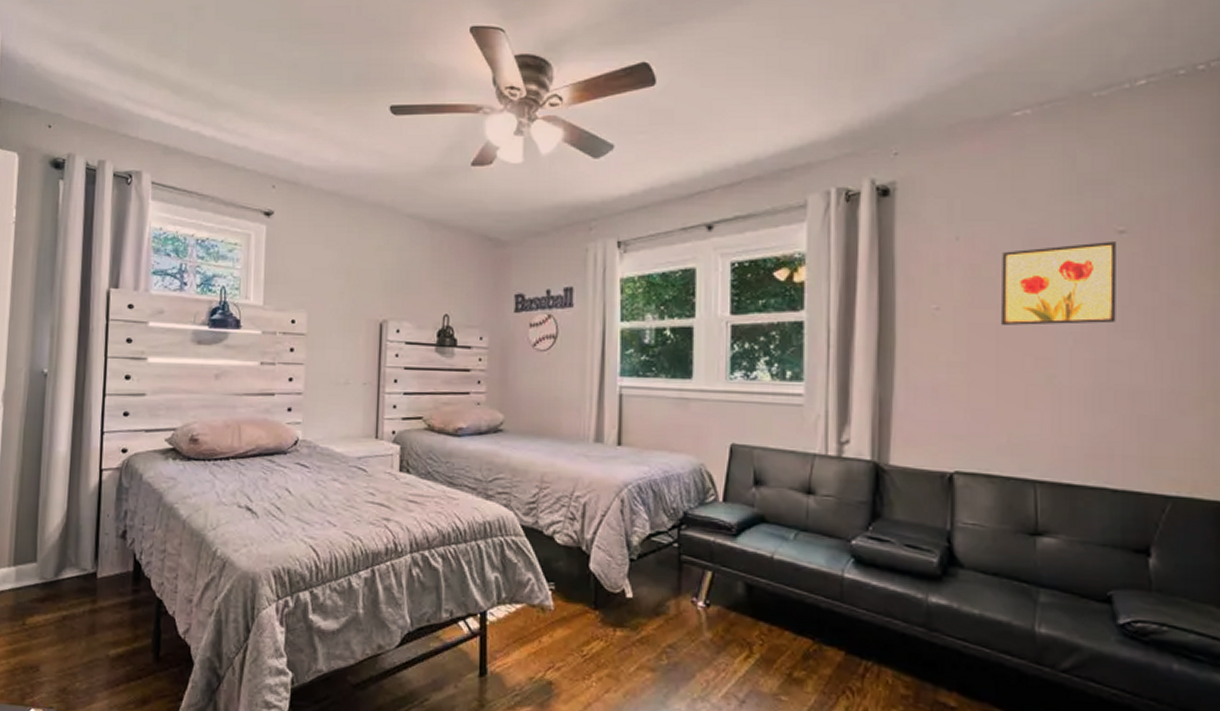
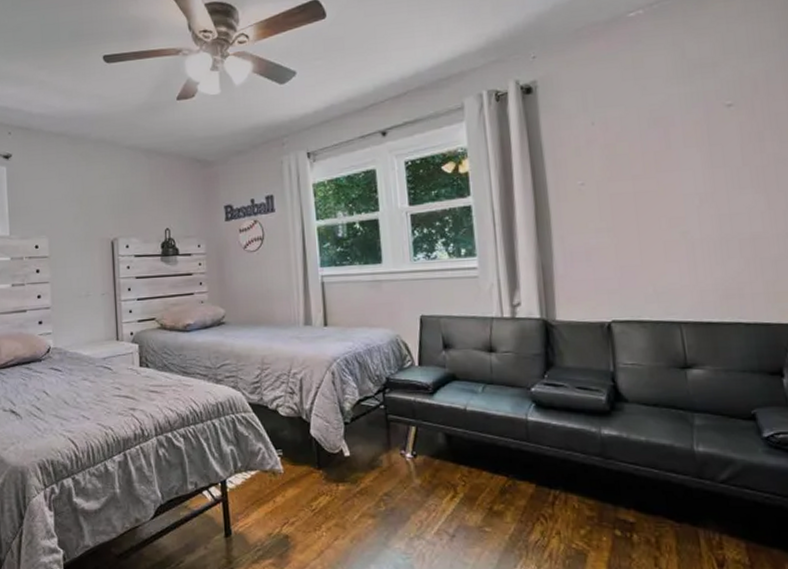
wall art: present [1000,242,1118,325] -> none [631,114,733,193]

